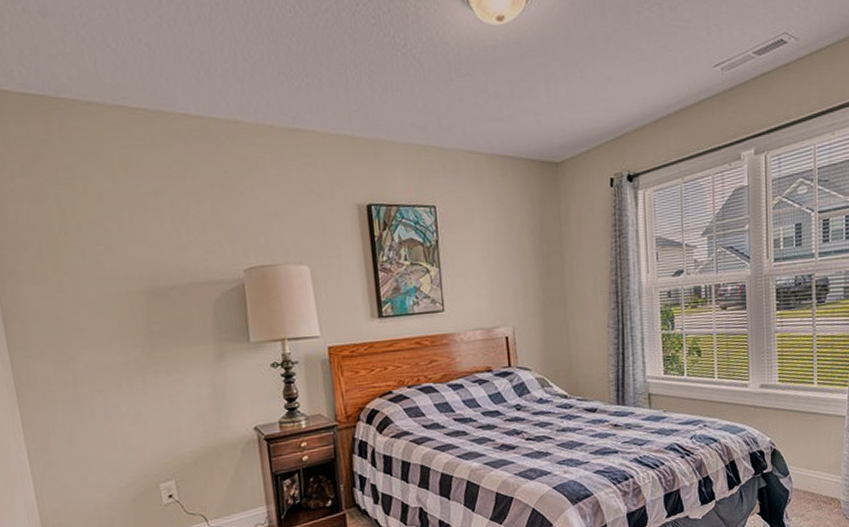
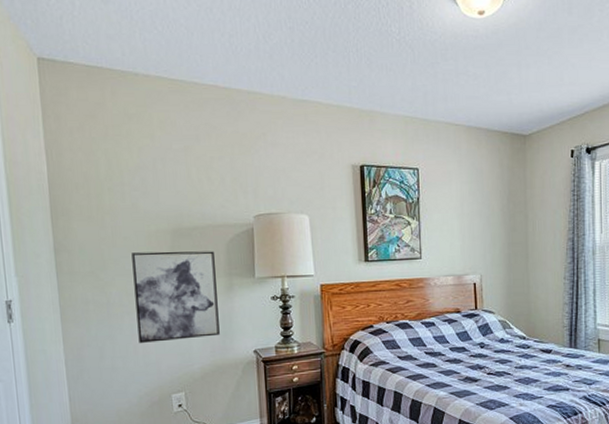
wall art: none [99,313,212,426] -> present [131,251,220,343]

